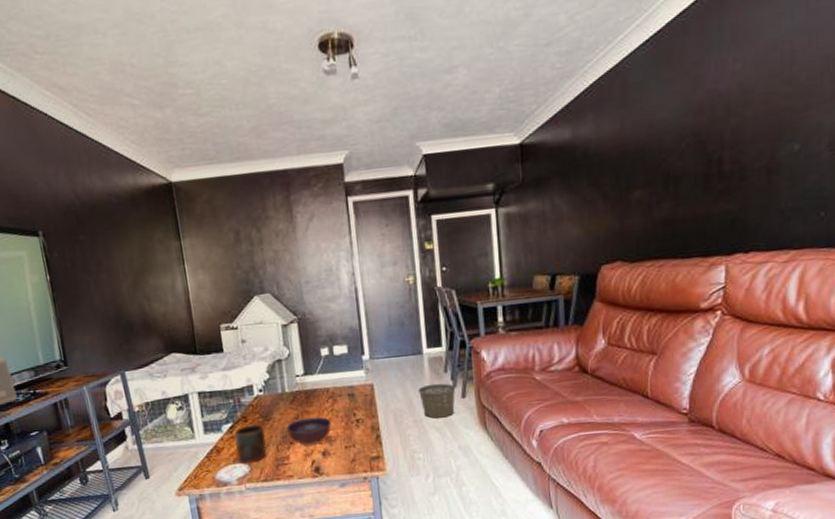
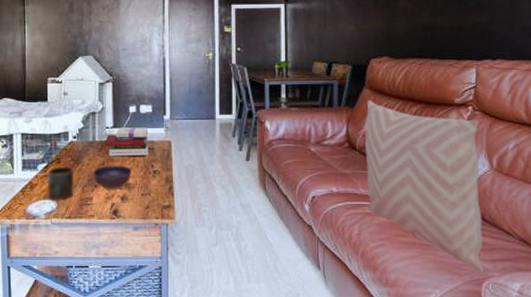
books: none [296,371,349,409] -> present [104,127,149,157]
basket: present [418,383,456,419] -> none [209,146,242,176]
pillow: none [597,314,734,494] -> present [365,99,484,273]

